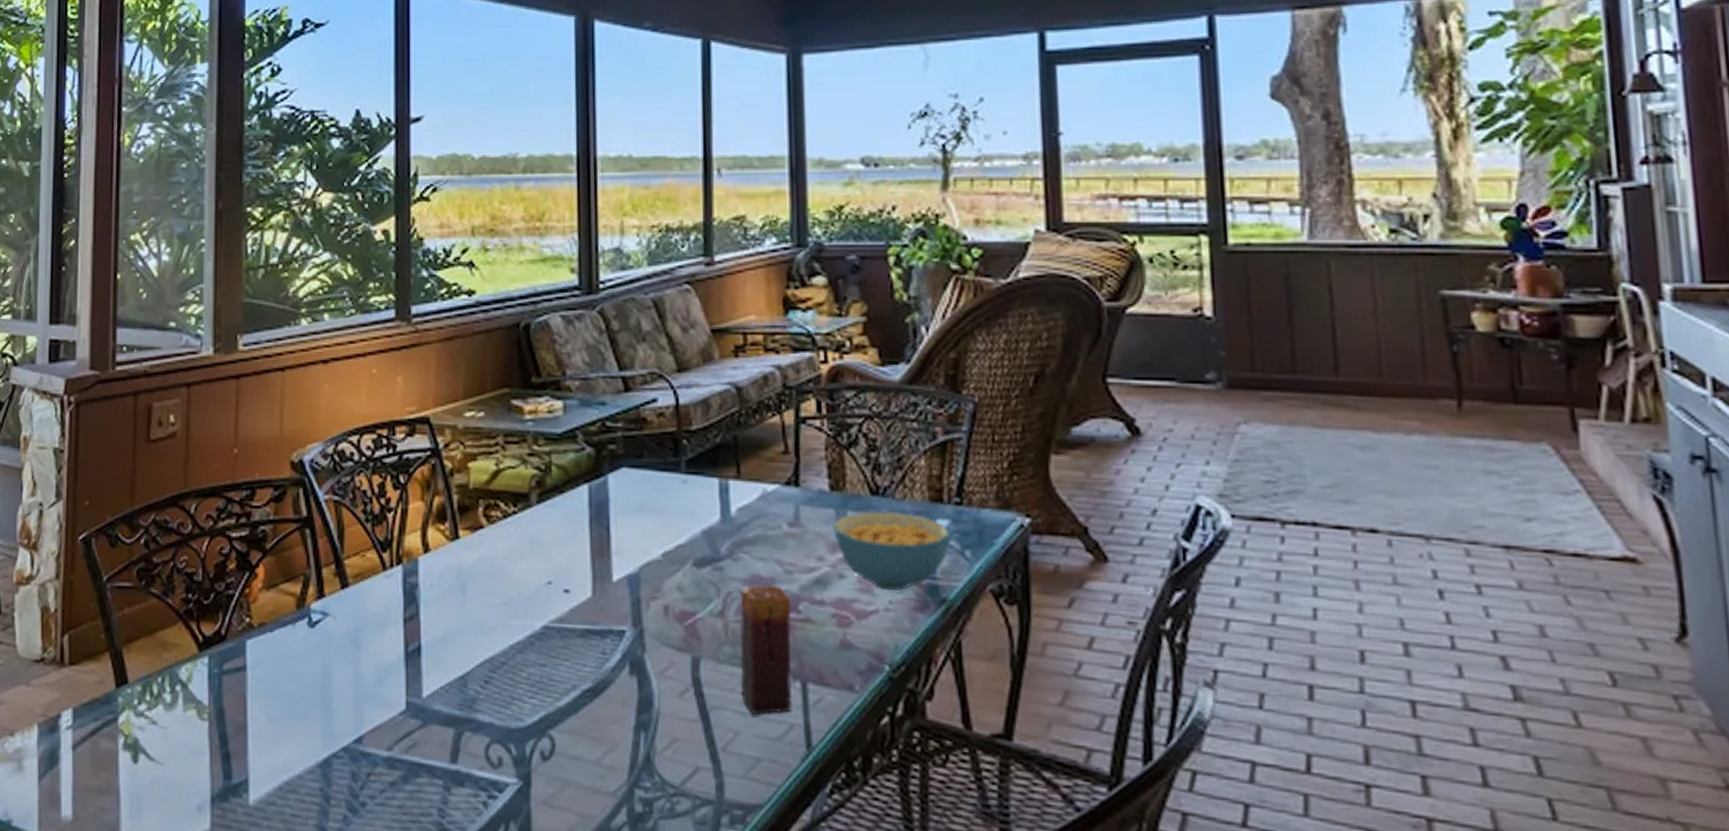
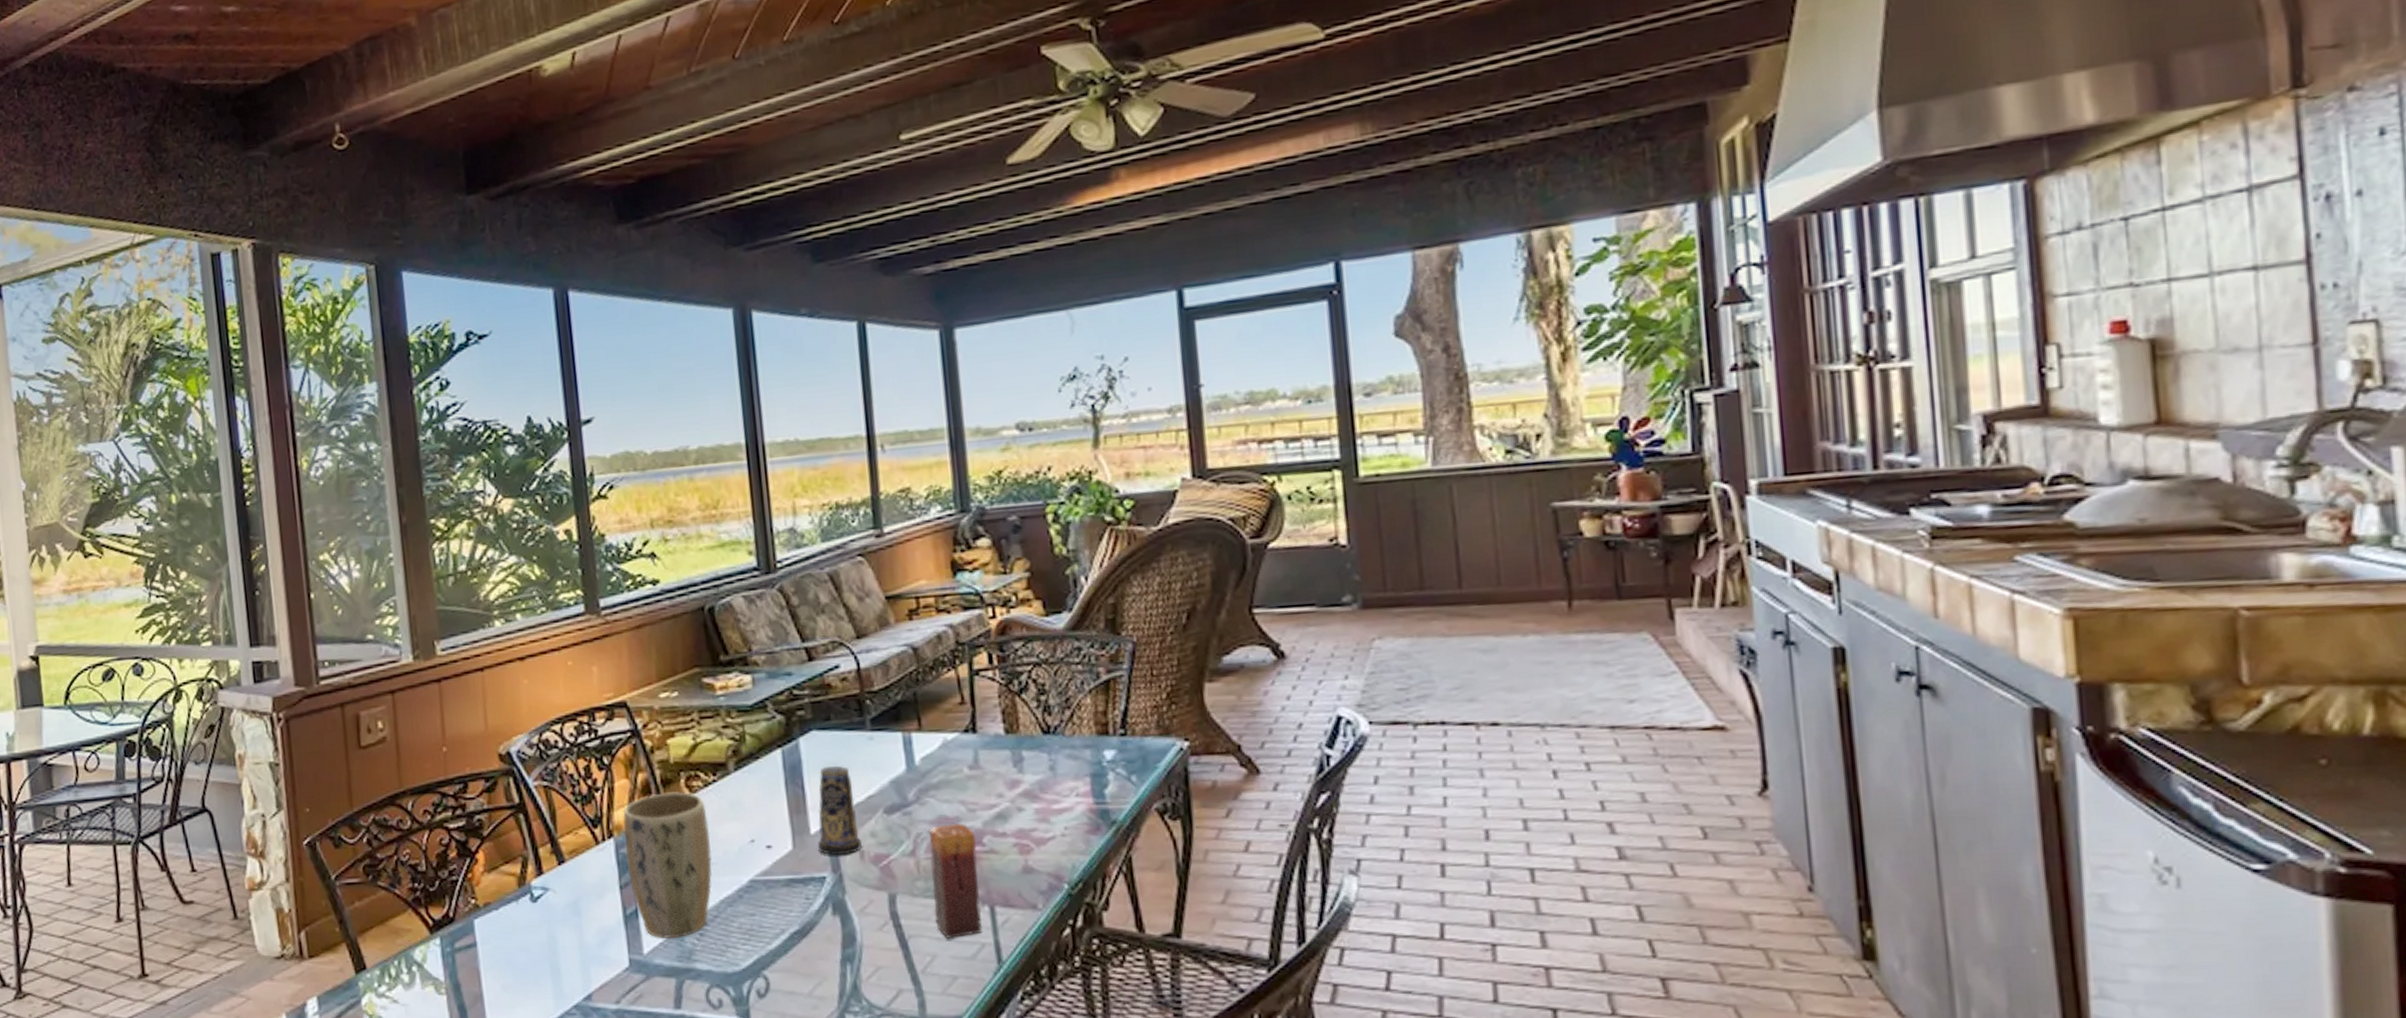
plant pot: none [413,520,505,683] -> present [622,792,713,940]
candle: none [620,508,666,609] -> present [818,765,862,856]
cereal bowl: present [833,510,950,592] -> none [1010,747,1118,818]

